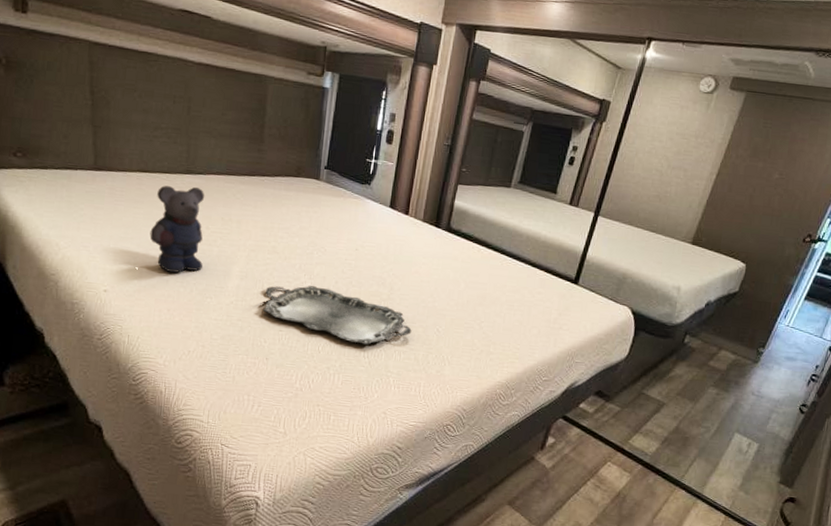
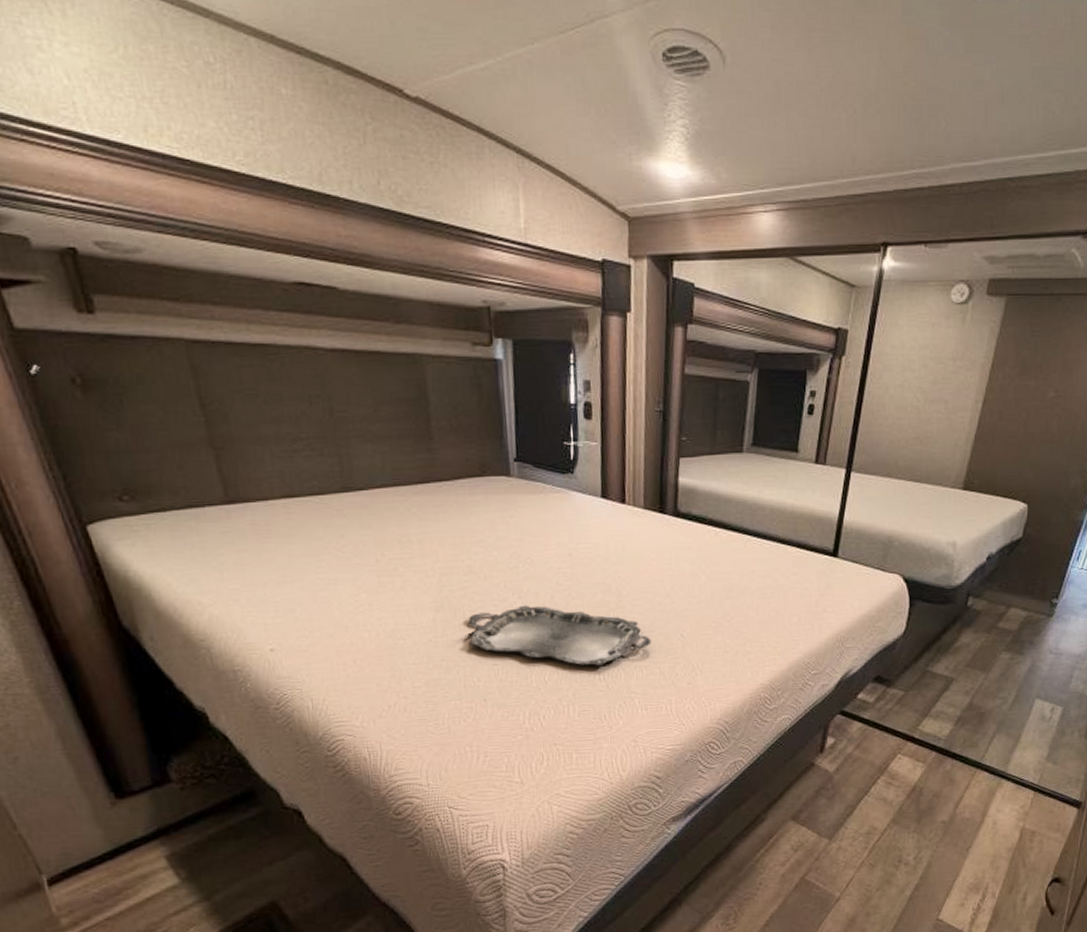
bear: present [150,185,205,273] -> none [312,507,386,616]

